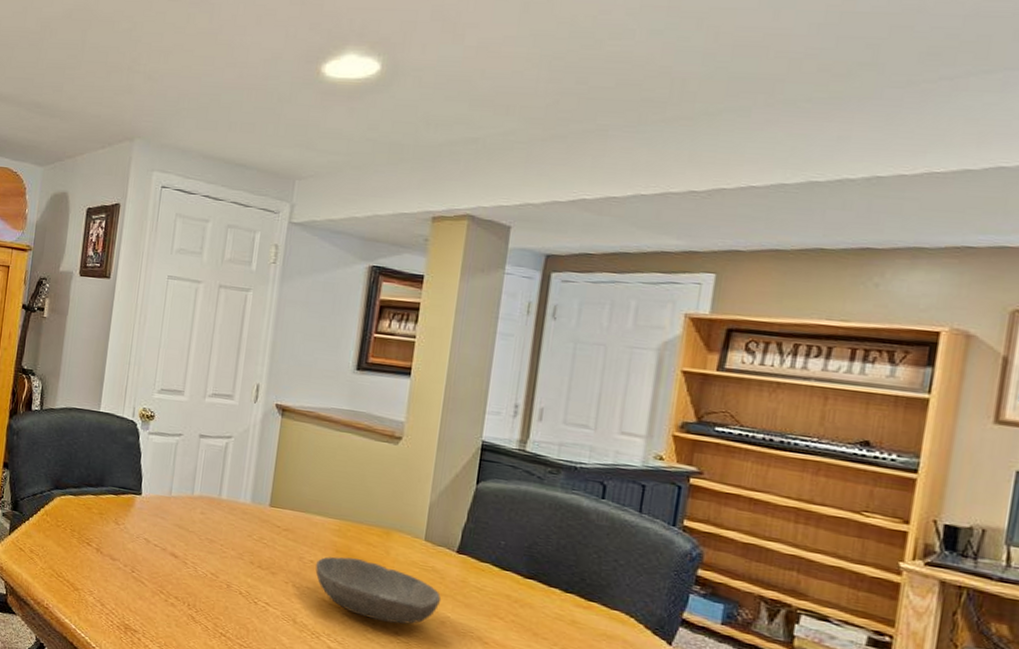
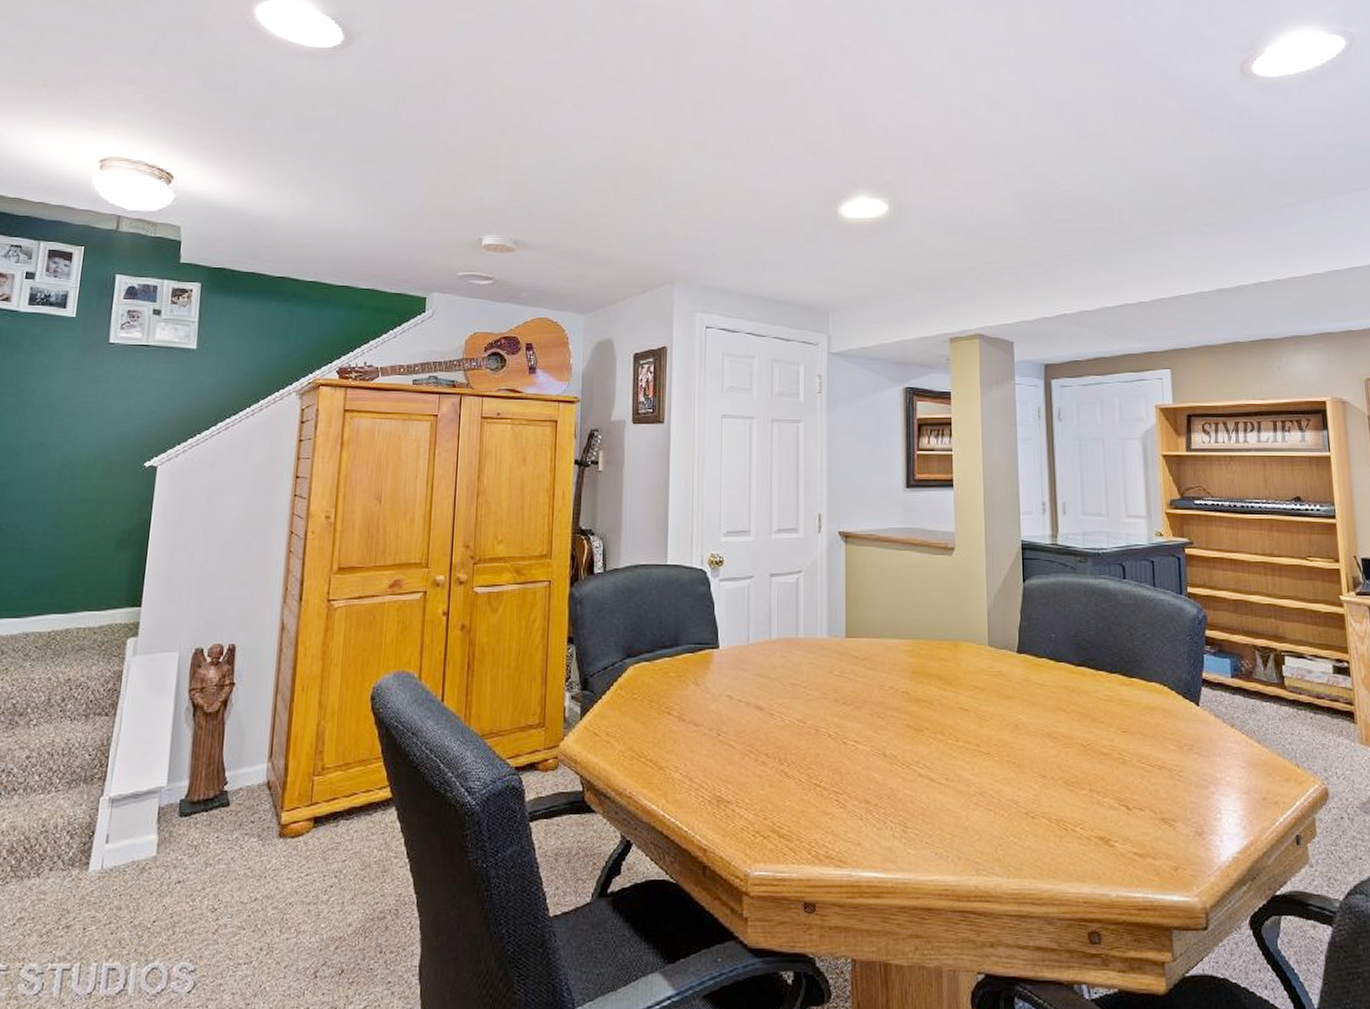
bowl: present [315,556,442,625] -> none [896,677,1012,737]

